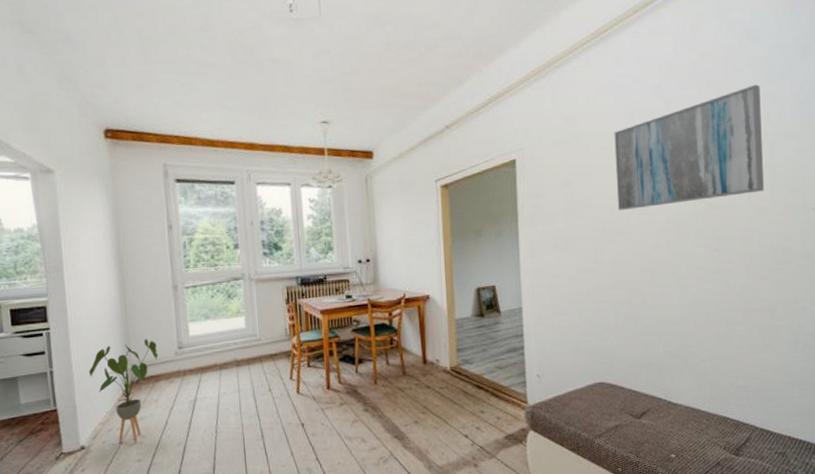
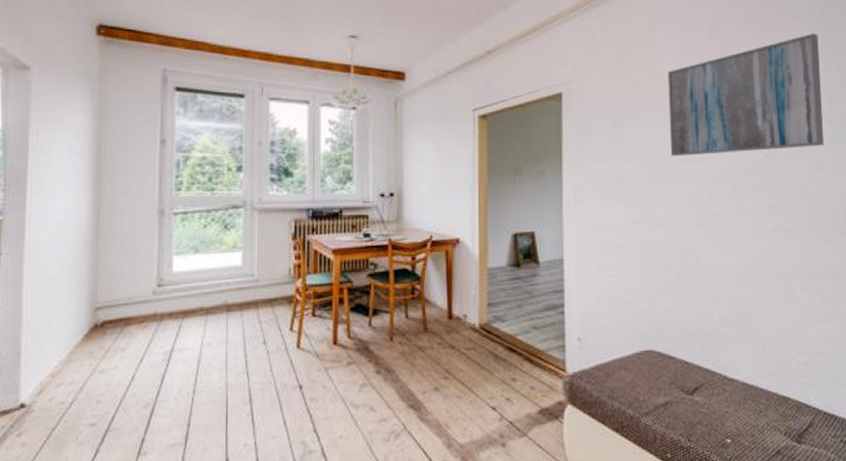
house plant: present [88,339,159,443] -> none [42,273,132,402]

